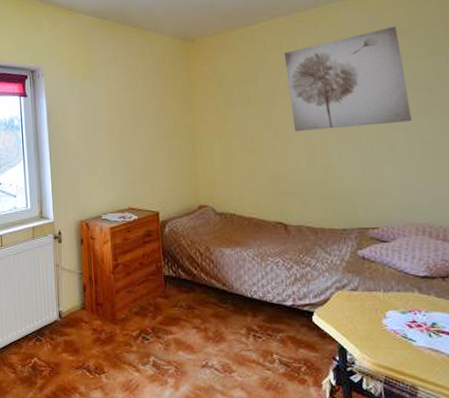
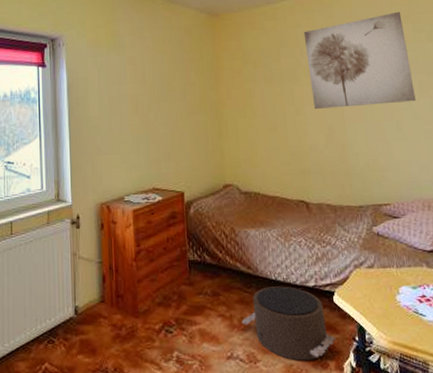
pouf: none [216,303,315,375] -> present [241,286,336,361]

